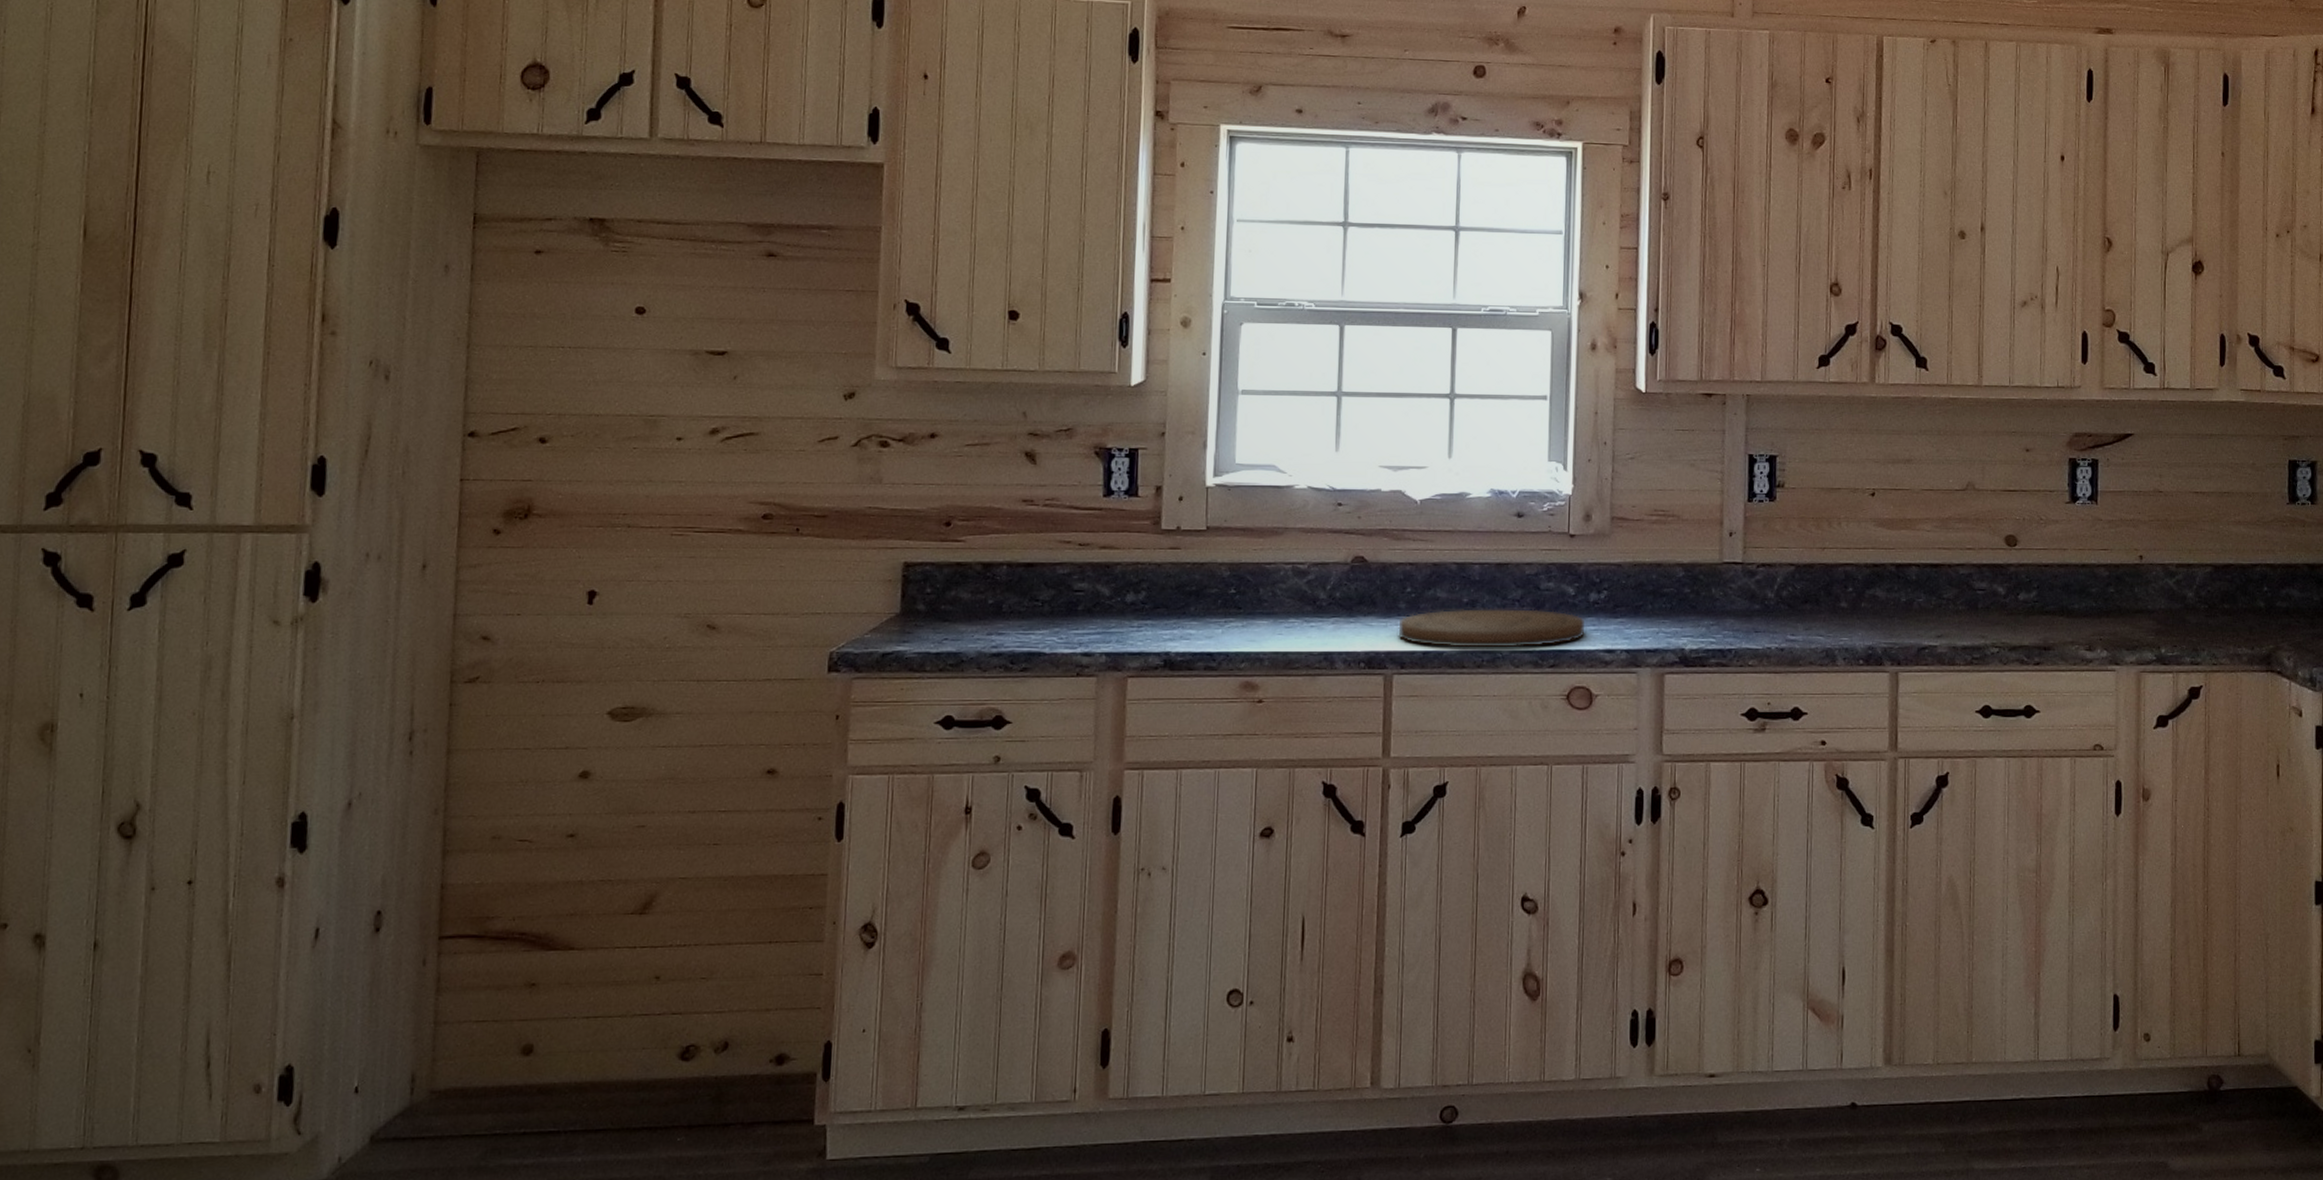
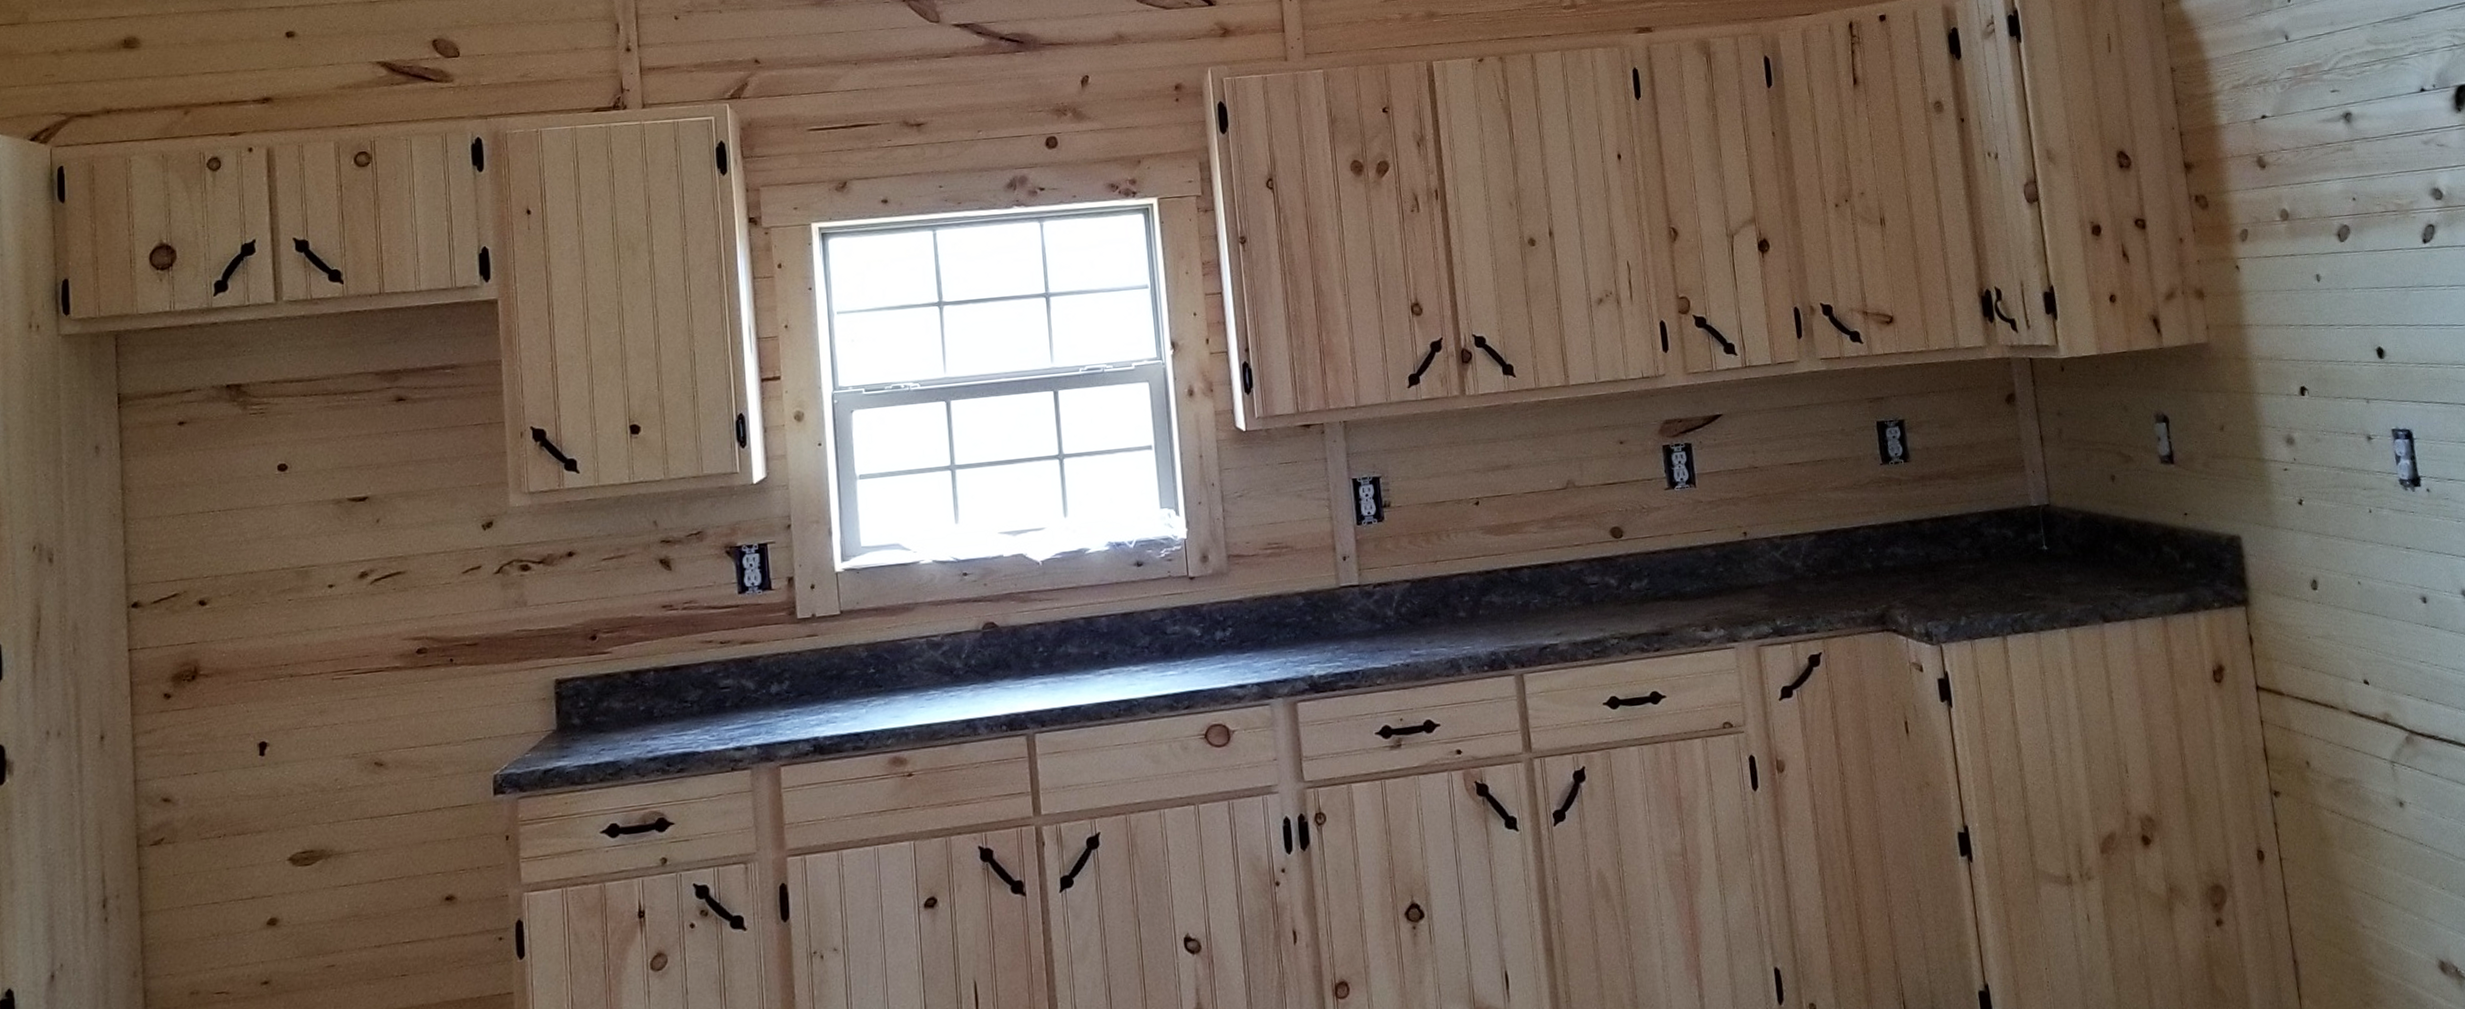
cutting board: present [1398,609,1584,648] -> none [1035,653,1214,702]

